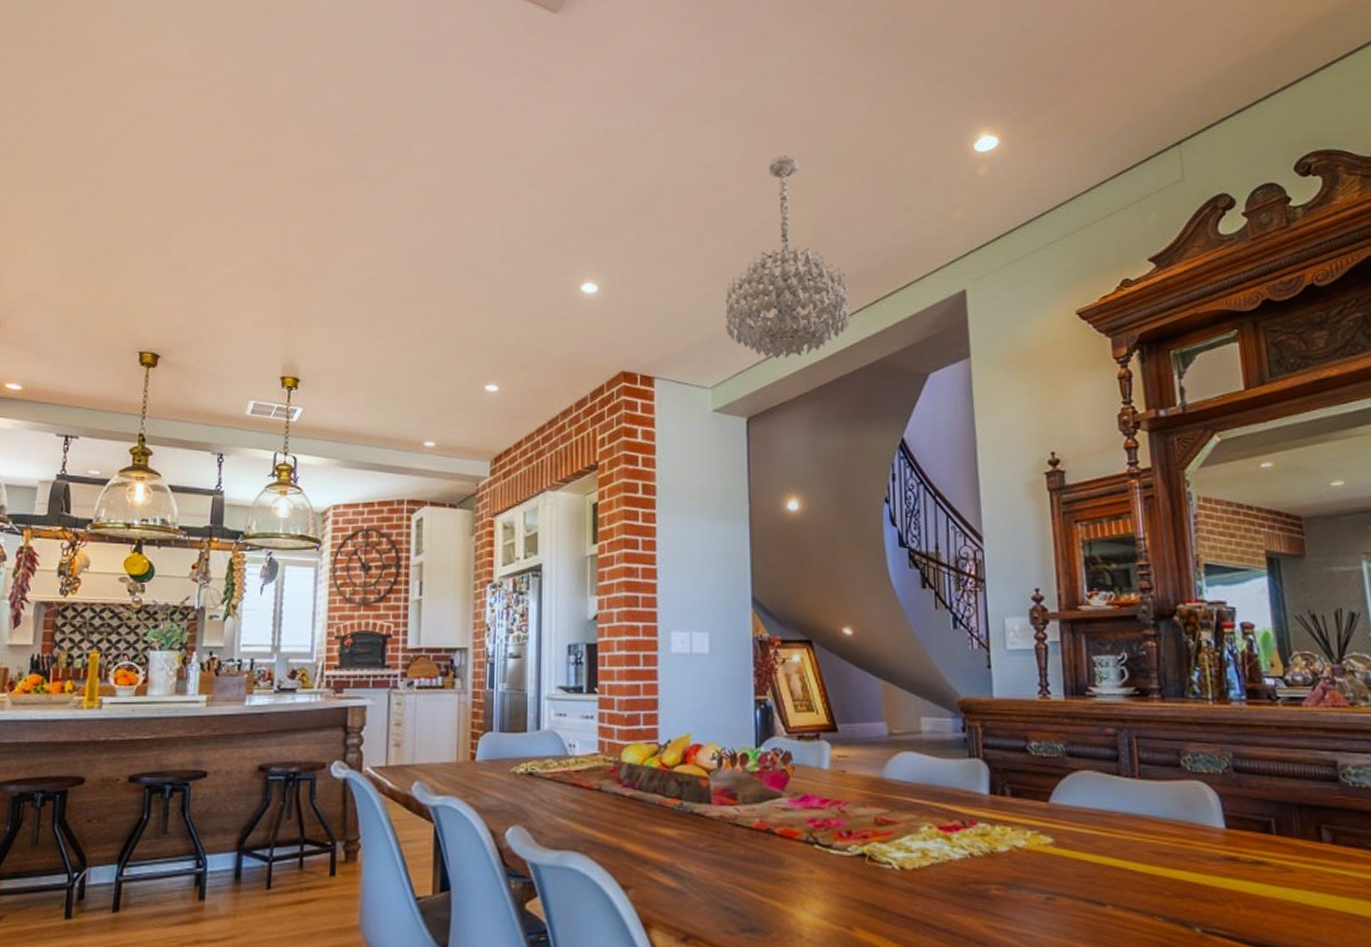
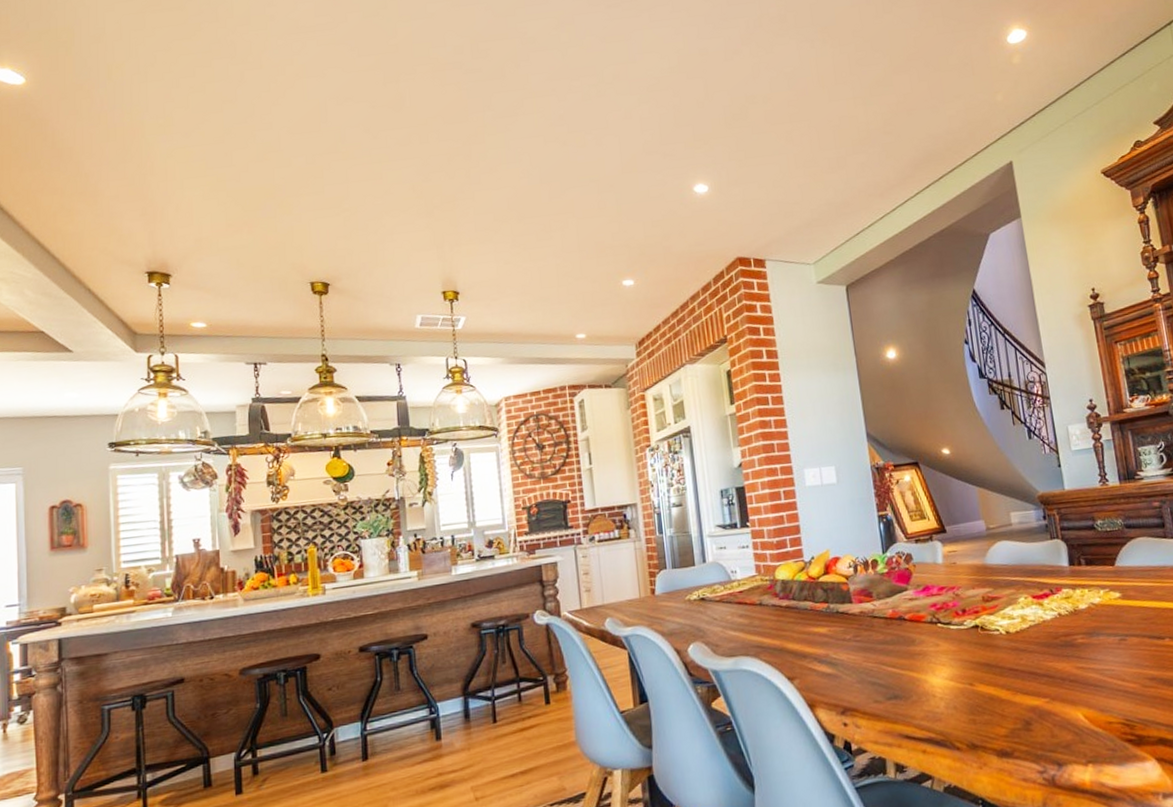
chandelier: present [725,155,850,358] -> none [816,59,921,234]

